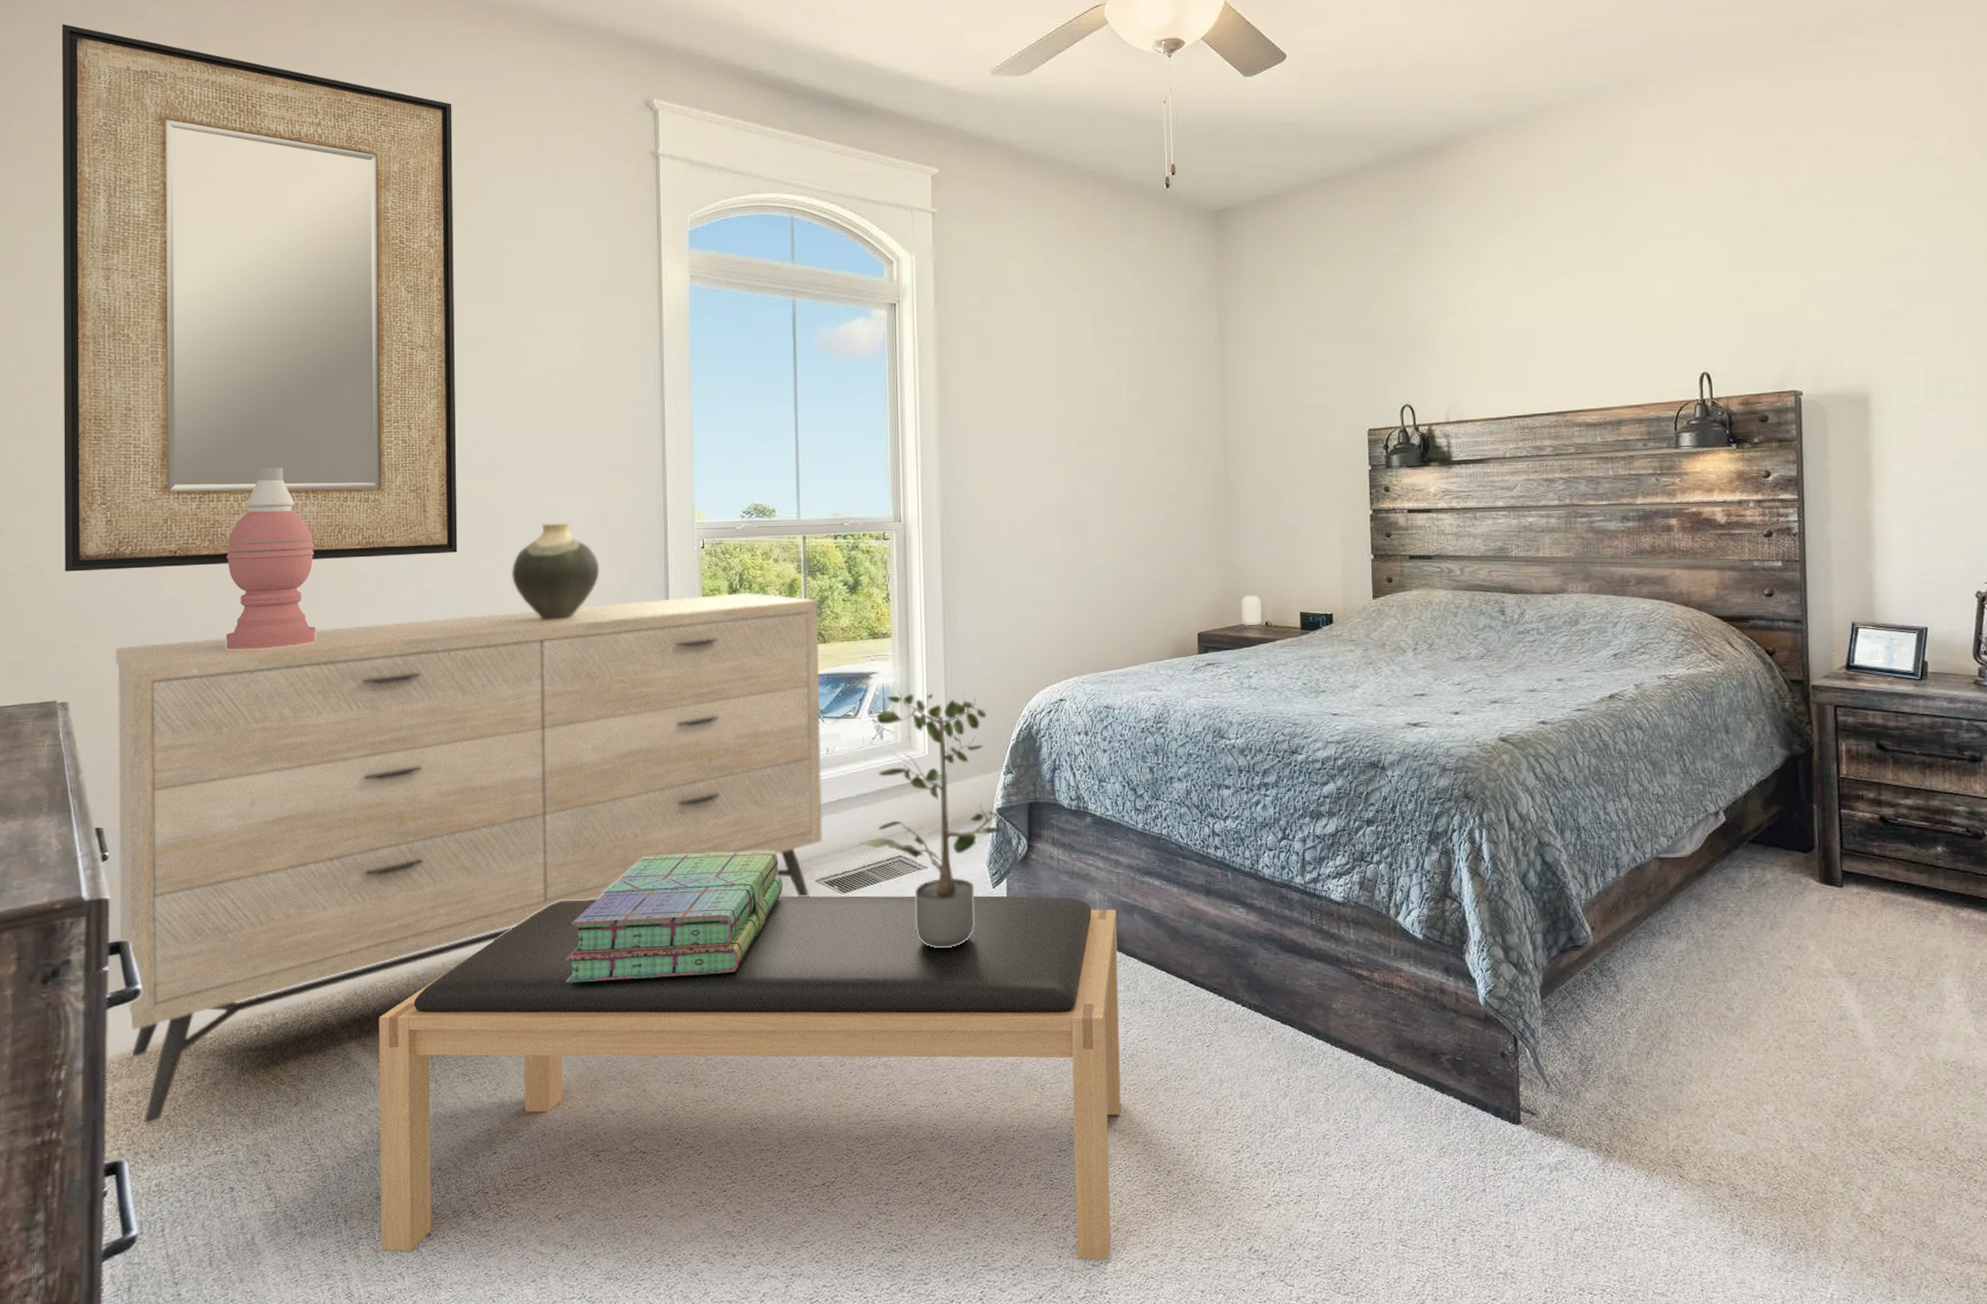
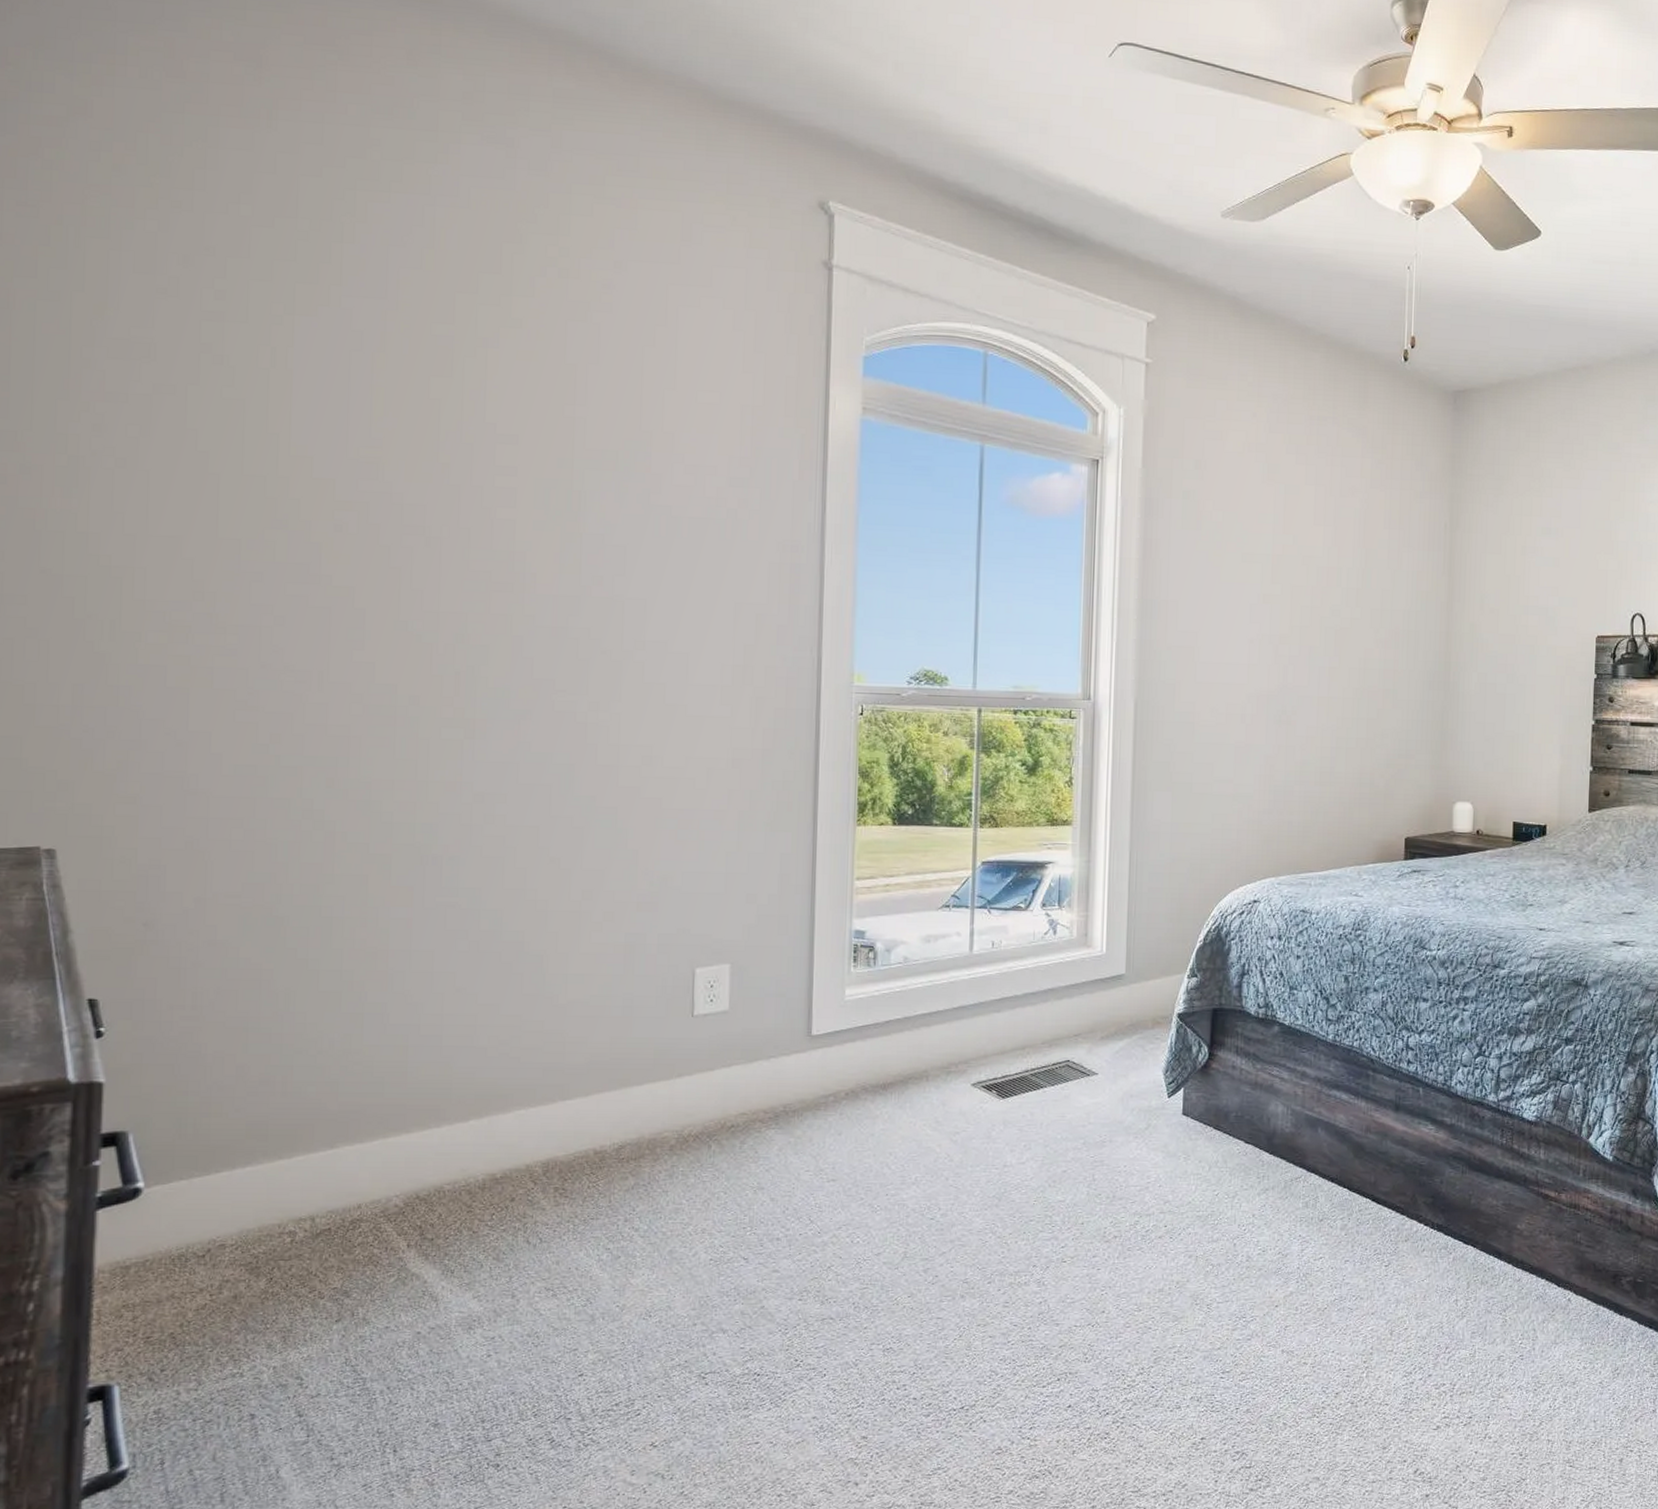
home mirror: present [61,24,458,572] -> none [55,24,582,702]
dresser: present [115,593,823,1123] -> none [115,767,992,1342]
table lamp: present [225,467,316,650] -> none [267,586,386,800]
bench: present [378,895,1121,1261] -> none [438,1097,1300,1485]
vase: present [511,523,600,619] -> none [630,675,738,784]
stack of books: present [565,851,783,983] -> none [675,1050,934,1190]
potted plant: present [859,687,1004,949] -> none [1023,879,1184,1160]

